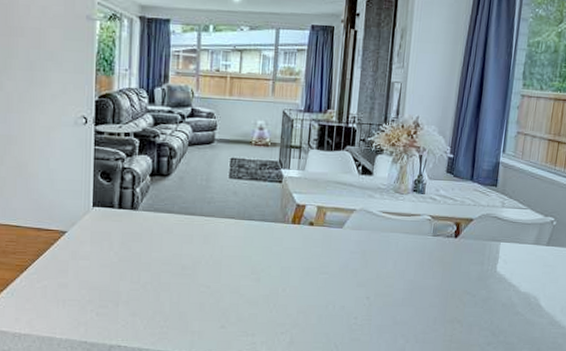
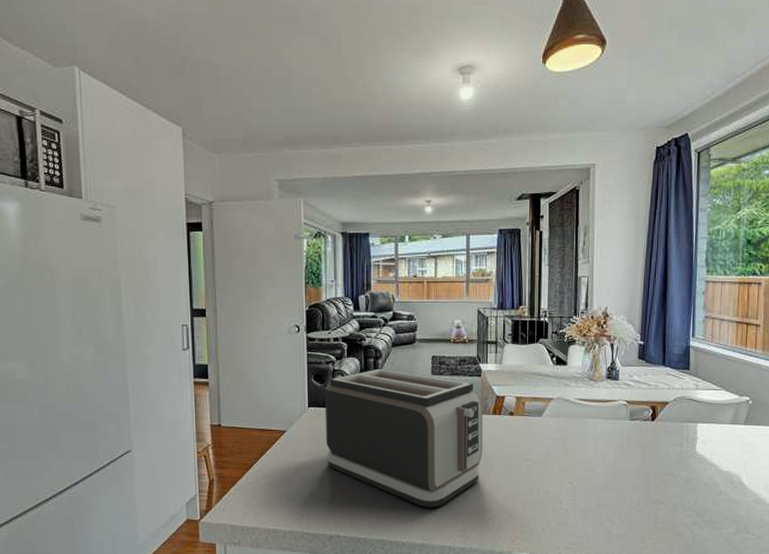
toaster: none [110,168,282,319] -> present [324,368,483,508]

